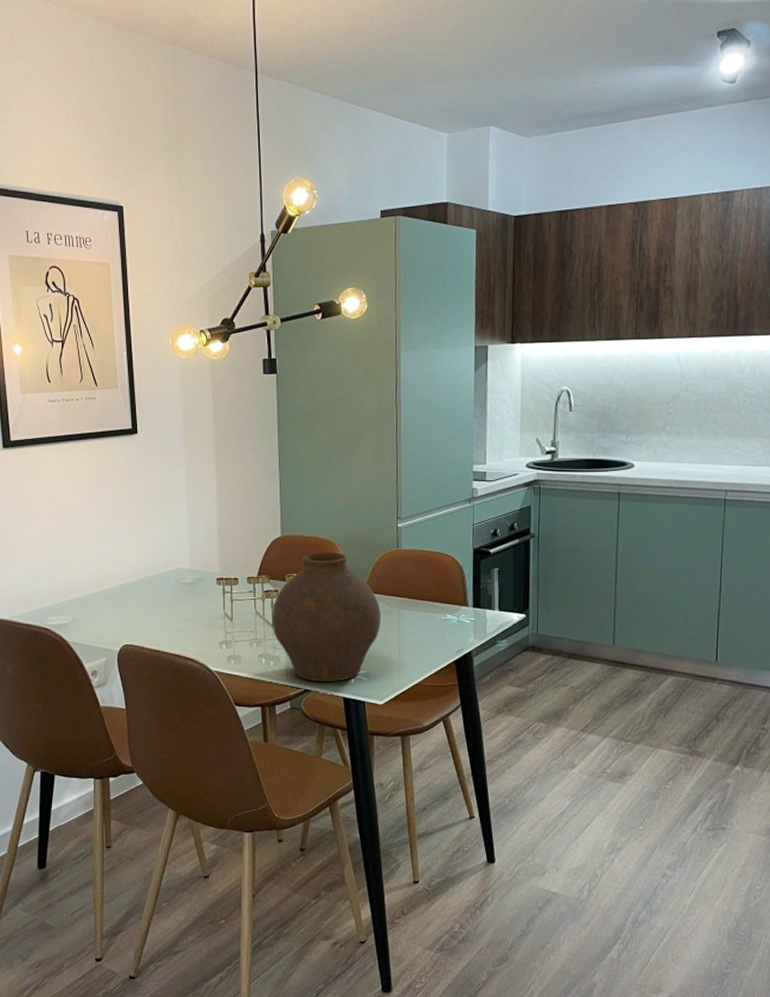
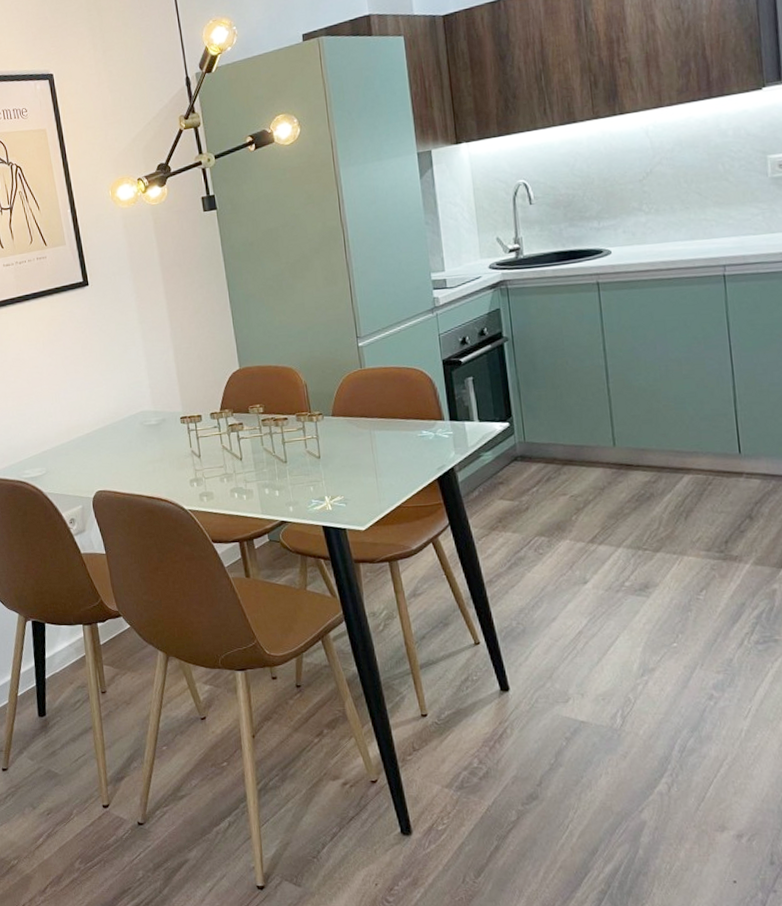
vase: present [272,552,382,683] -> none [239,379,353,513]

